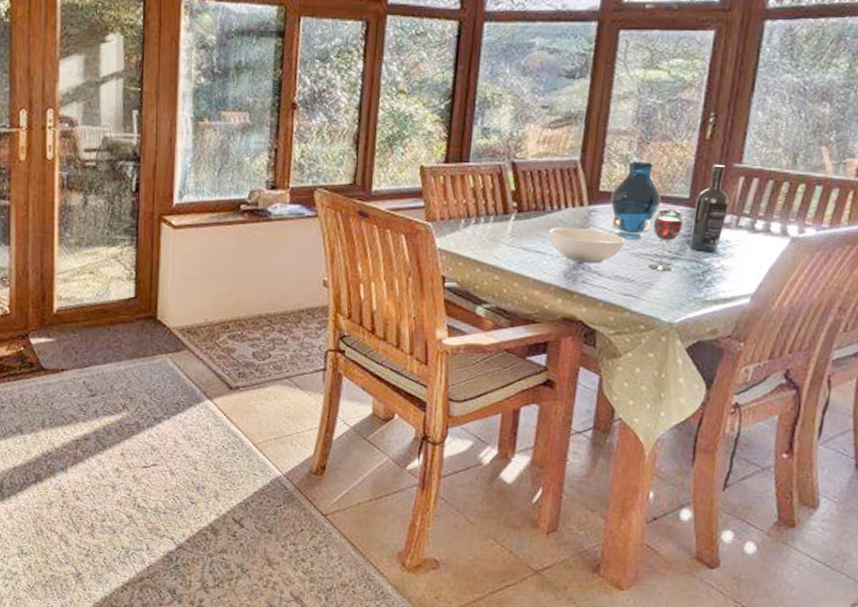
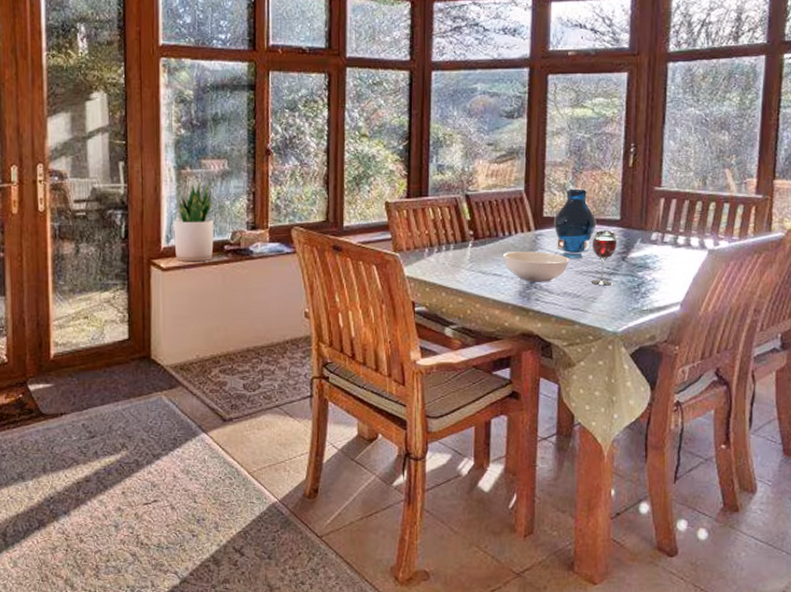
planter: none [187,134,232,221] -> present [173,181,214,262]
wine bottle: present [689,164,729,253] -> none [624,188,653,268]

